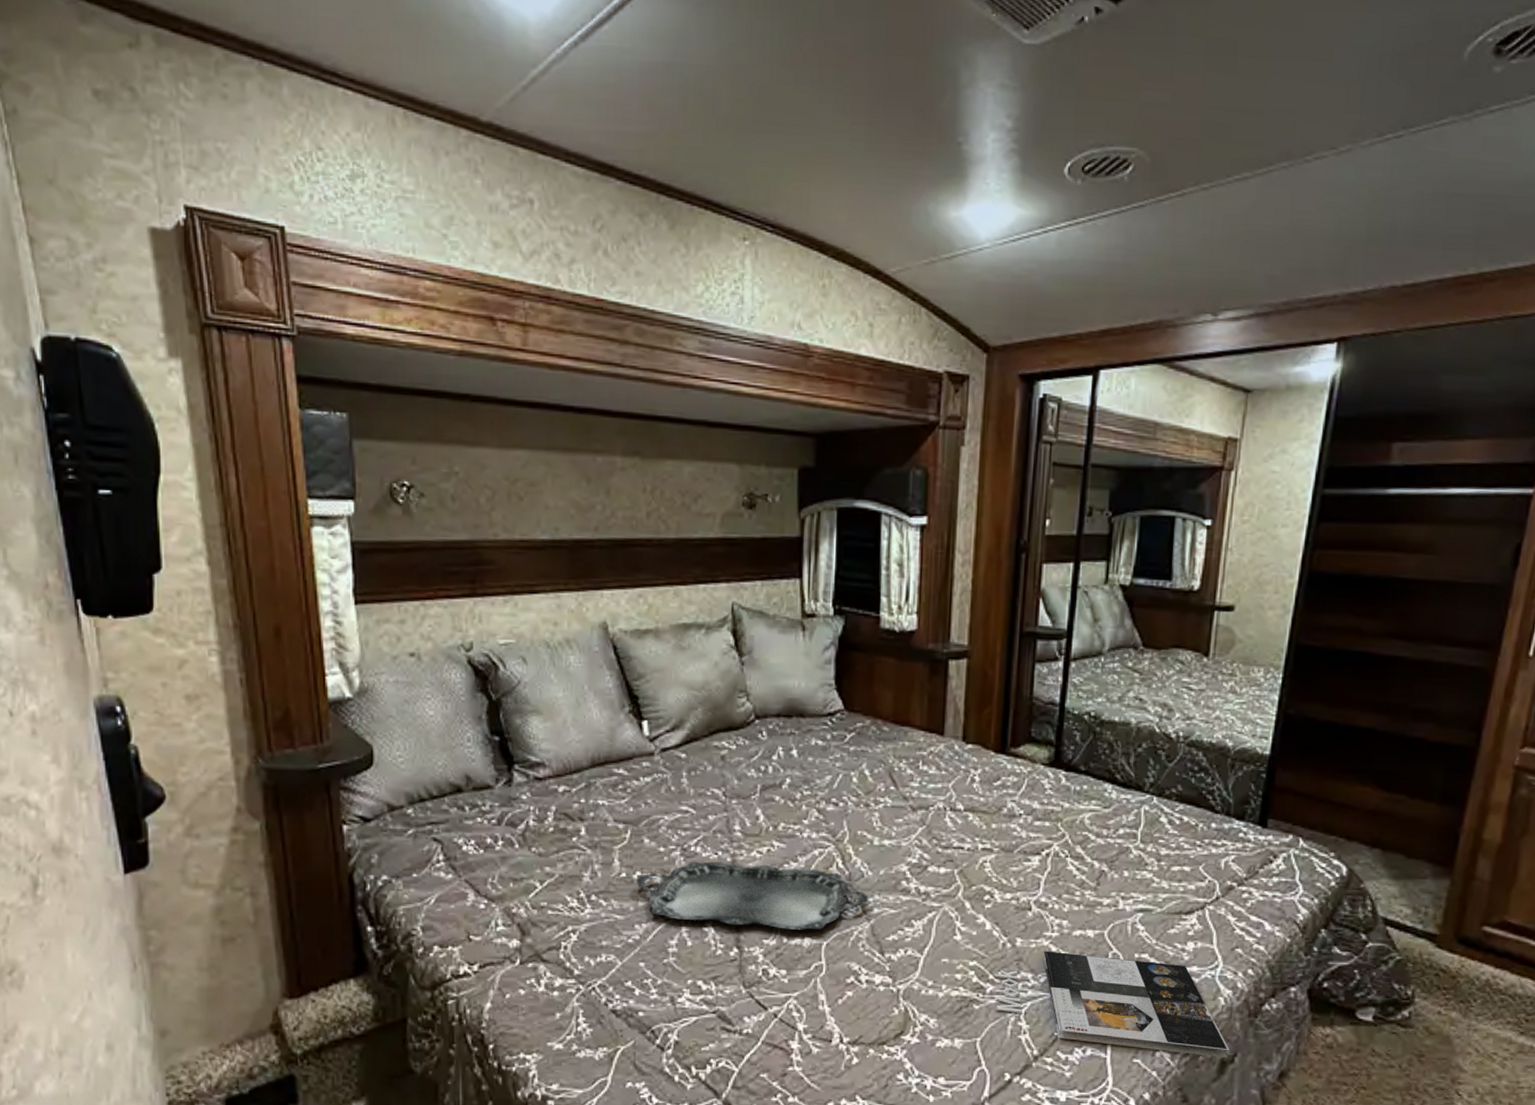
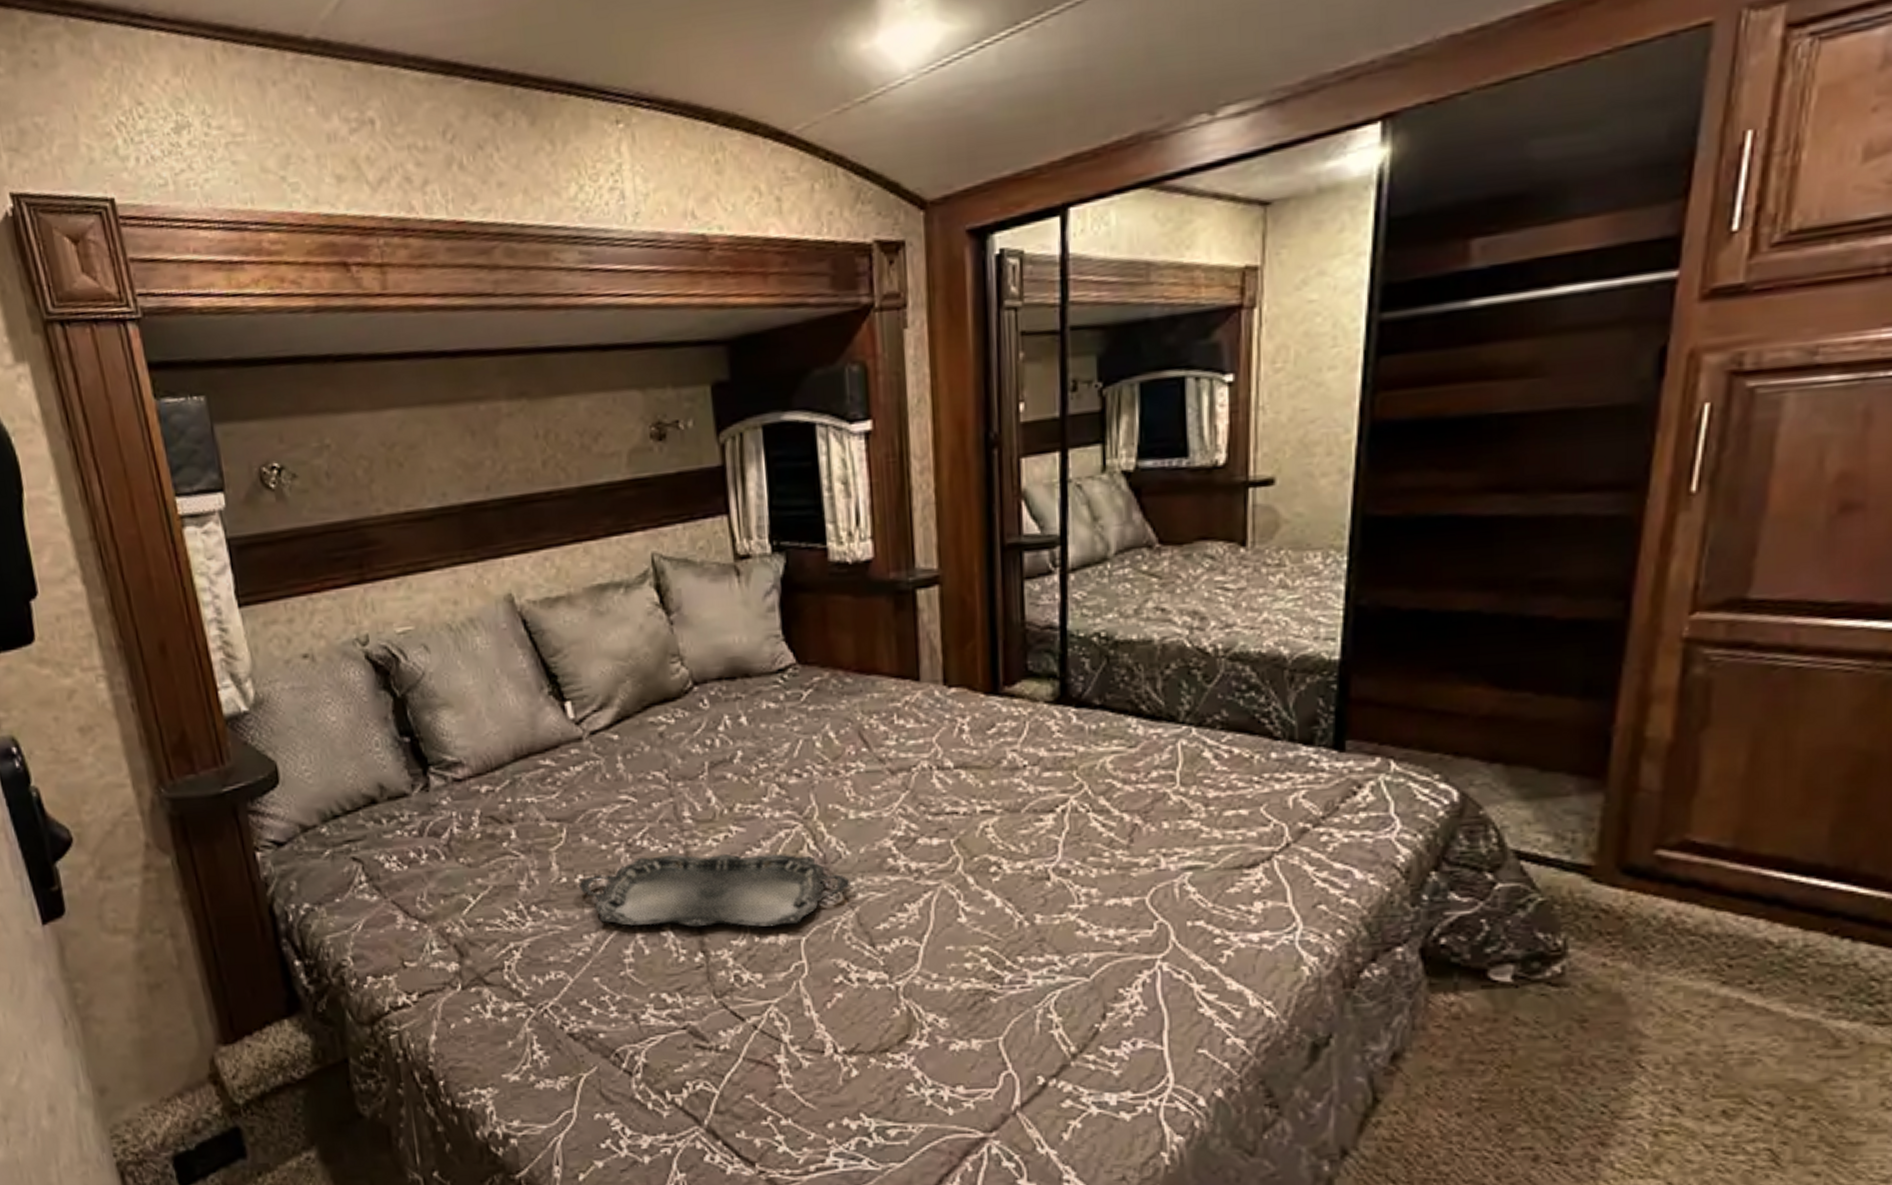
magazine: present [994,950,1230,1058] -> none [1011,926,1322,1041]

